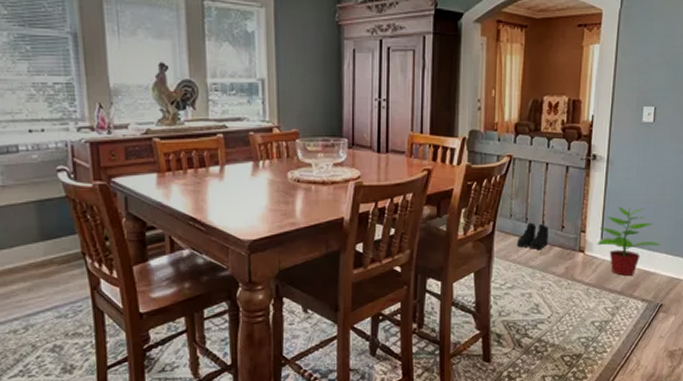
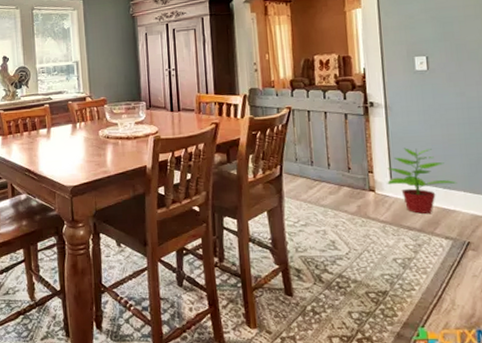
boots: present [516,222,549,250] -> none [304,165,336,190]

